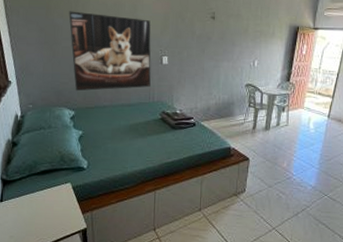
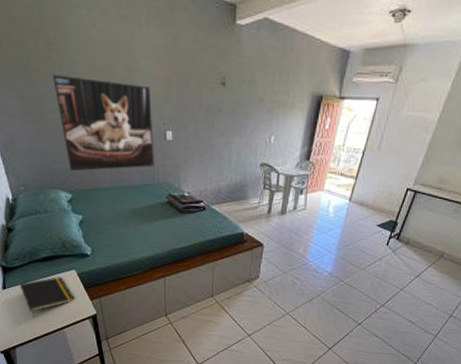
notepad: none [16,190,67,232] -> present [19,277,75,318]

